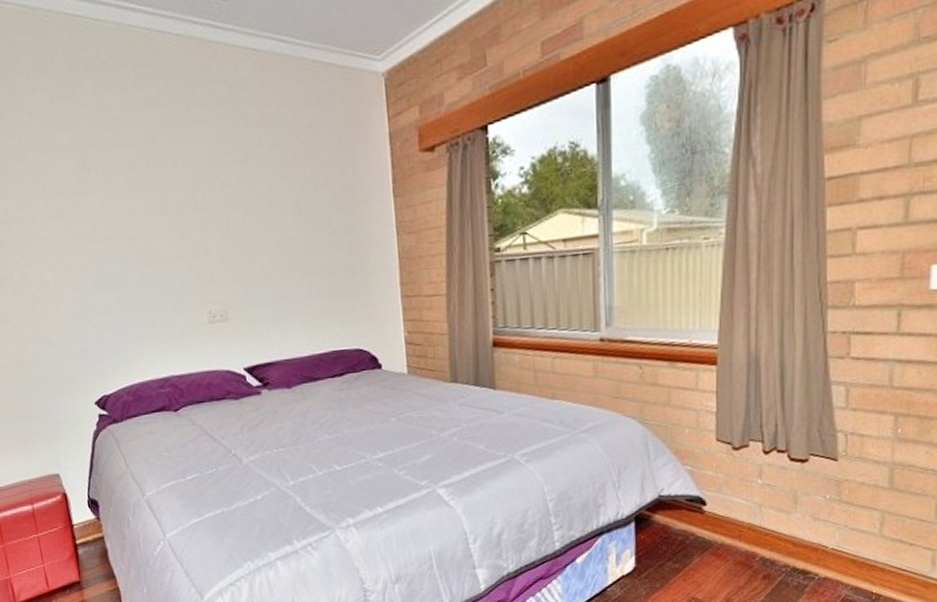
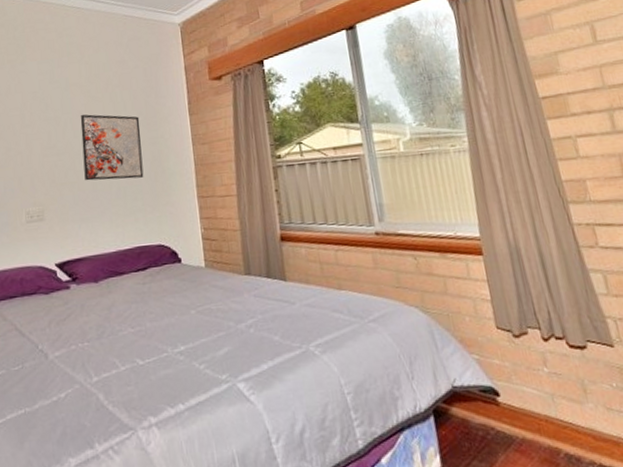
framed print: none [263,194,340,276] -> present [80,114,144,181]

